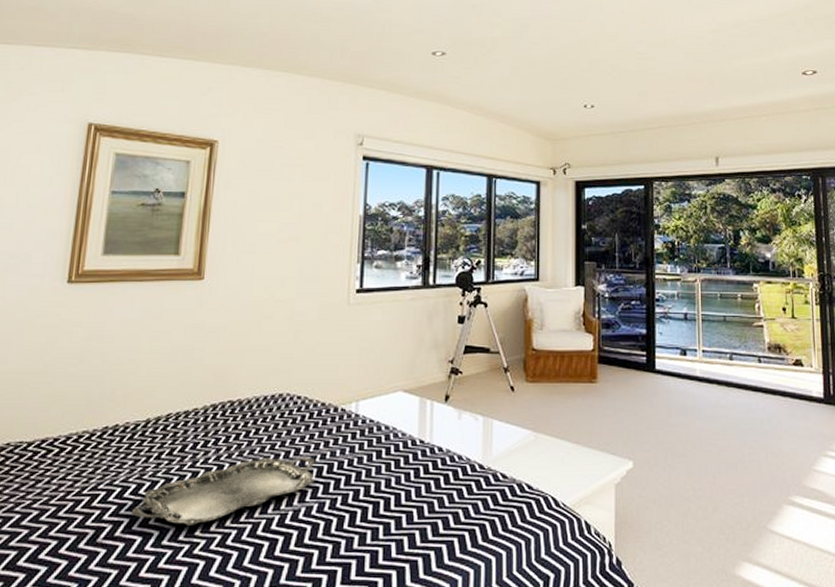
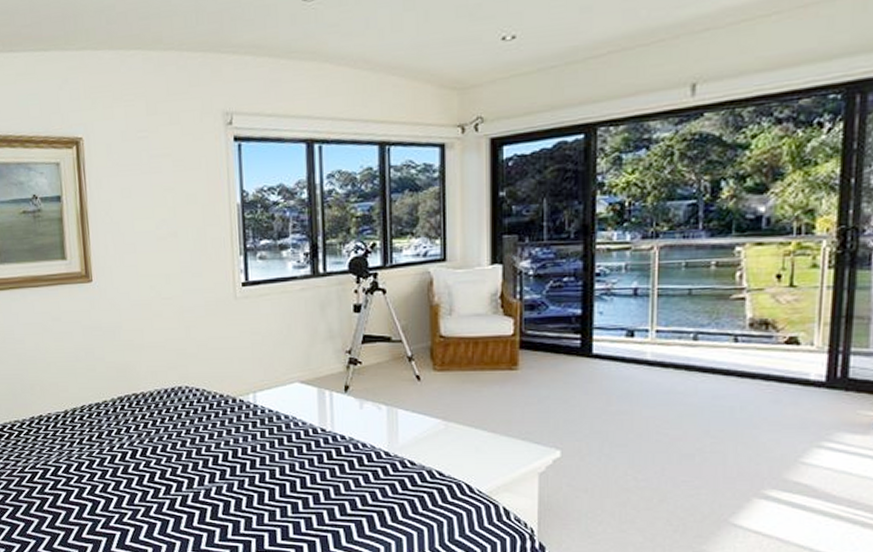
serving tray: present [131,457,315,525] -> none [67,444,222,499]

